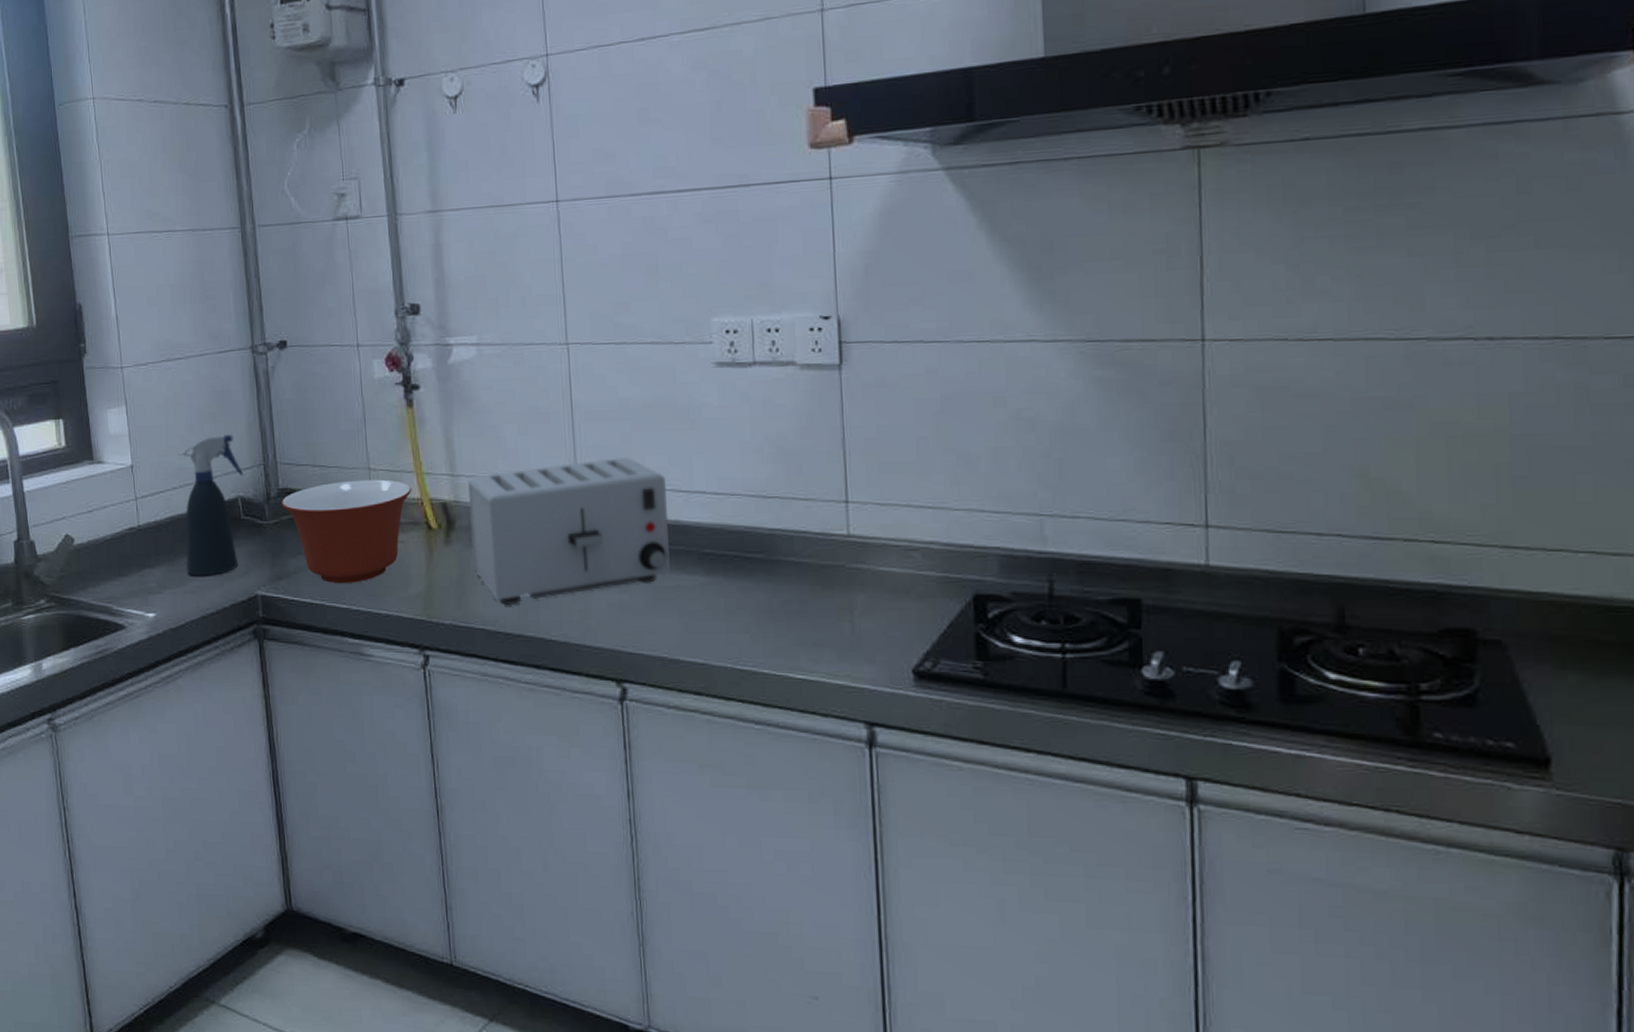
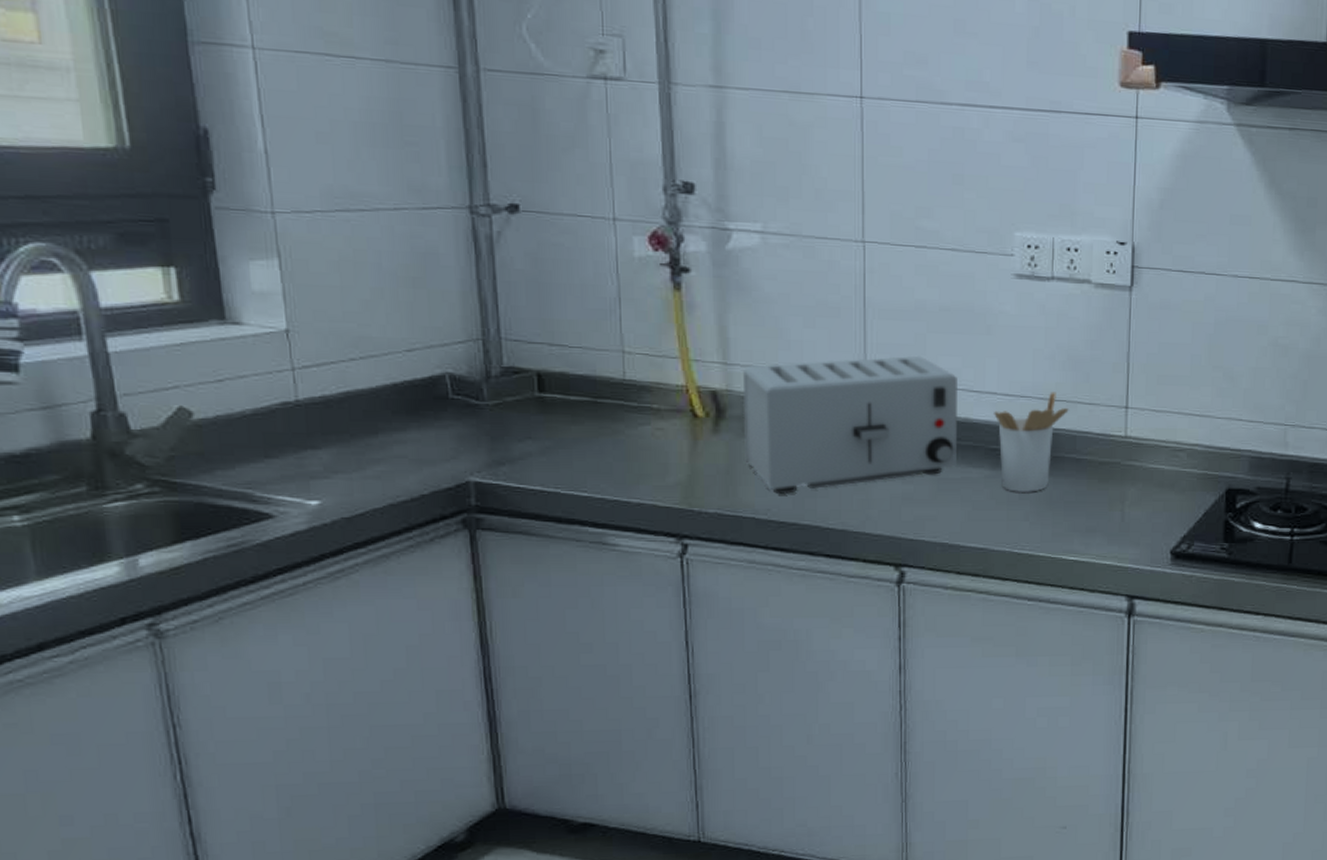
spray bottle: present [178,435,243,577] -> none [359,302,453,461]
mixing bowl: present [281,479,412,584] -> none [505,362,676,471]
utensil holder: none [704,487,783,602] -> present [994,392,1069,494]

